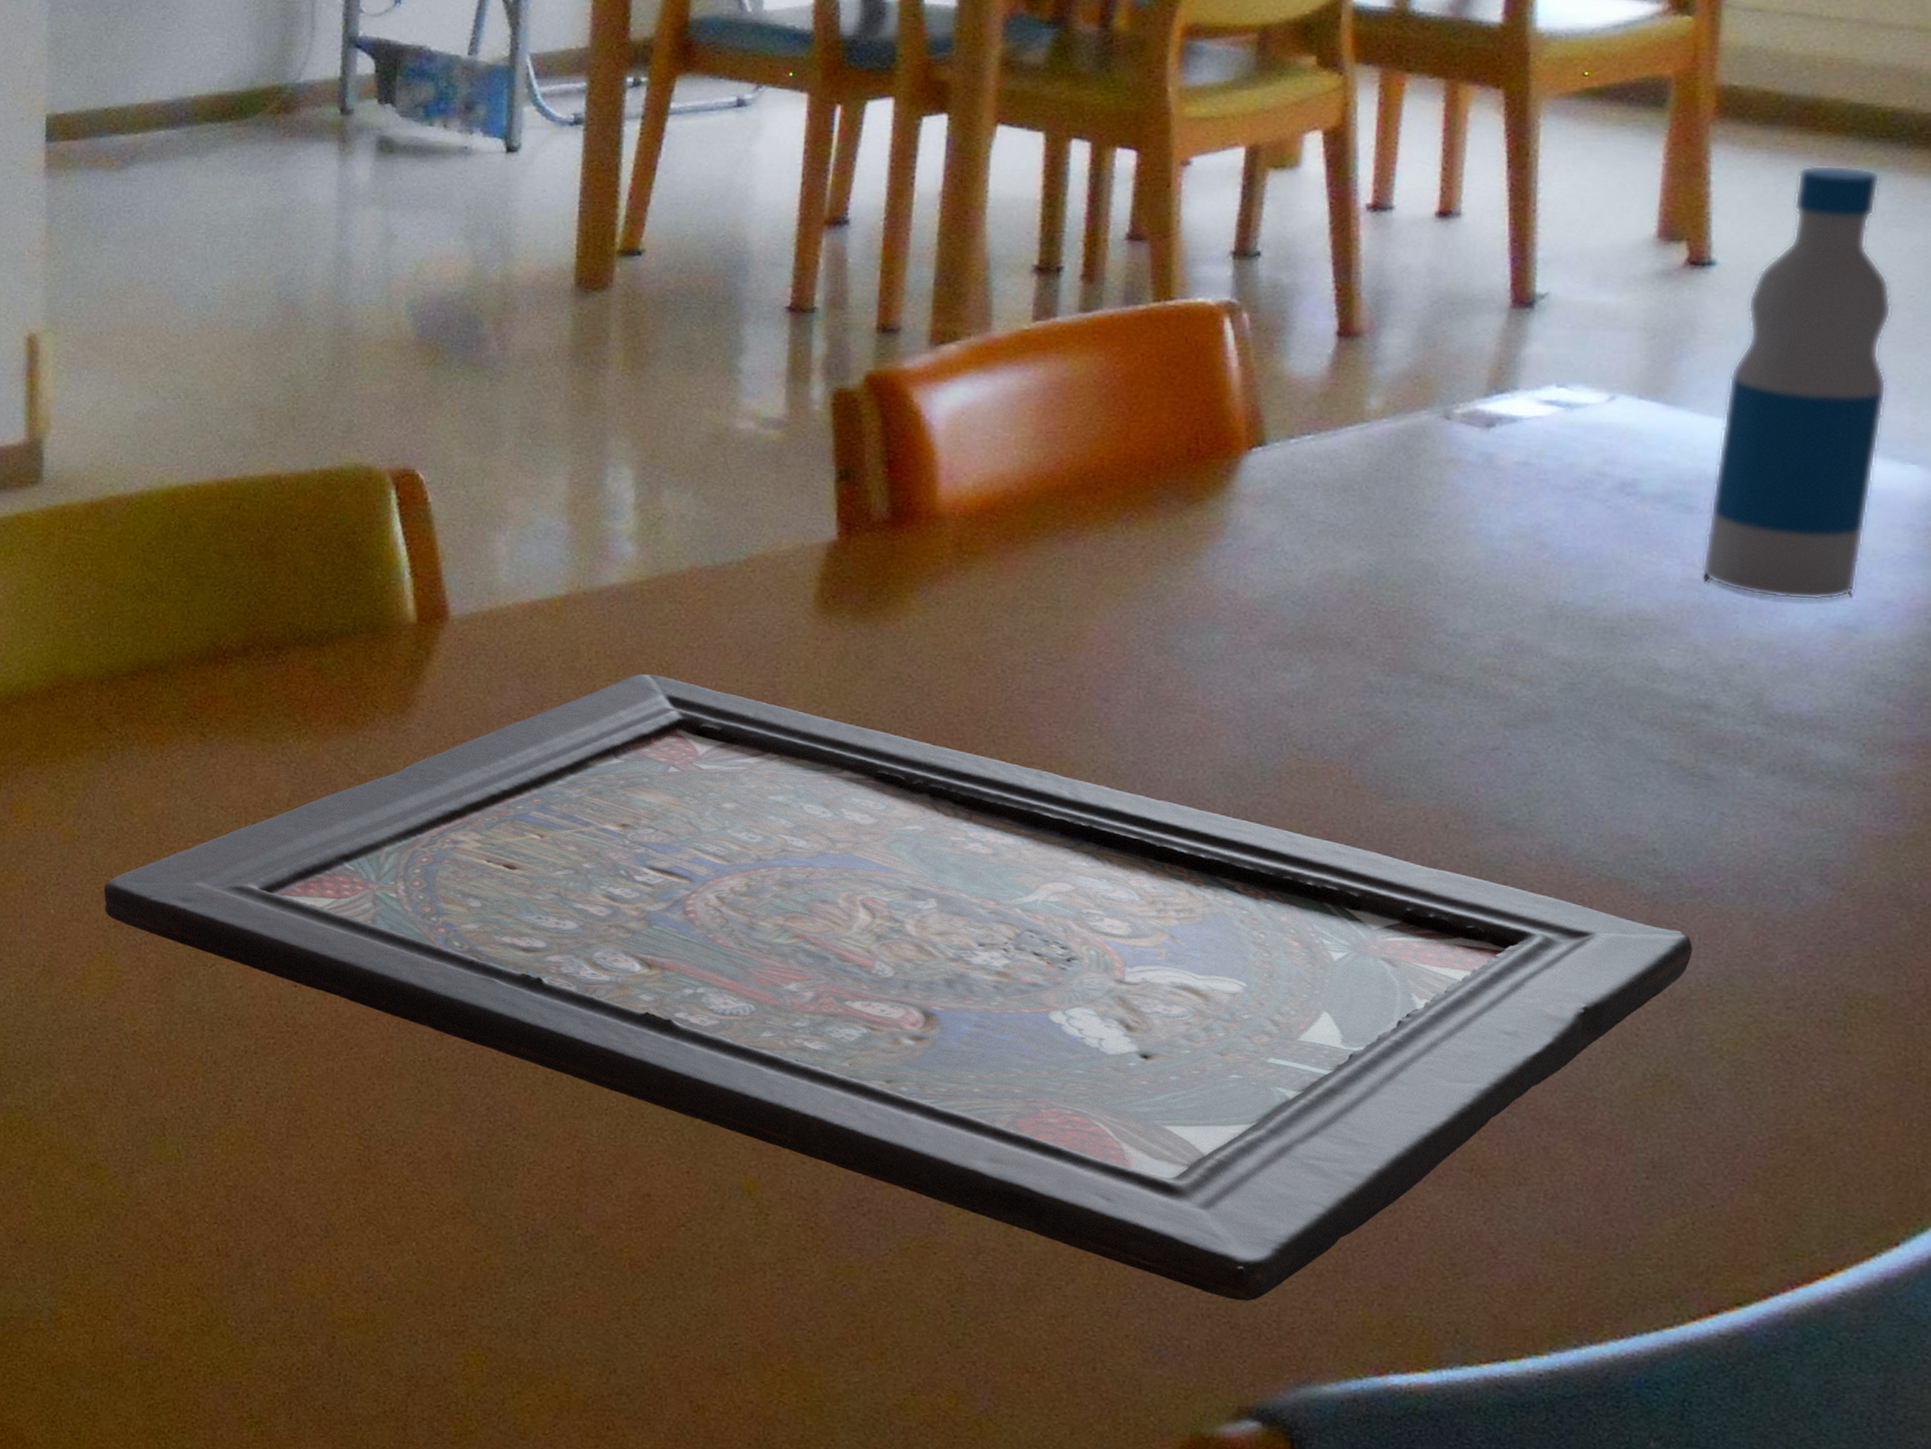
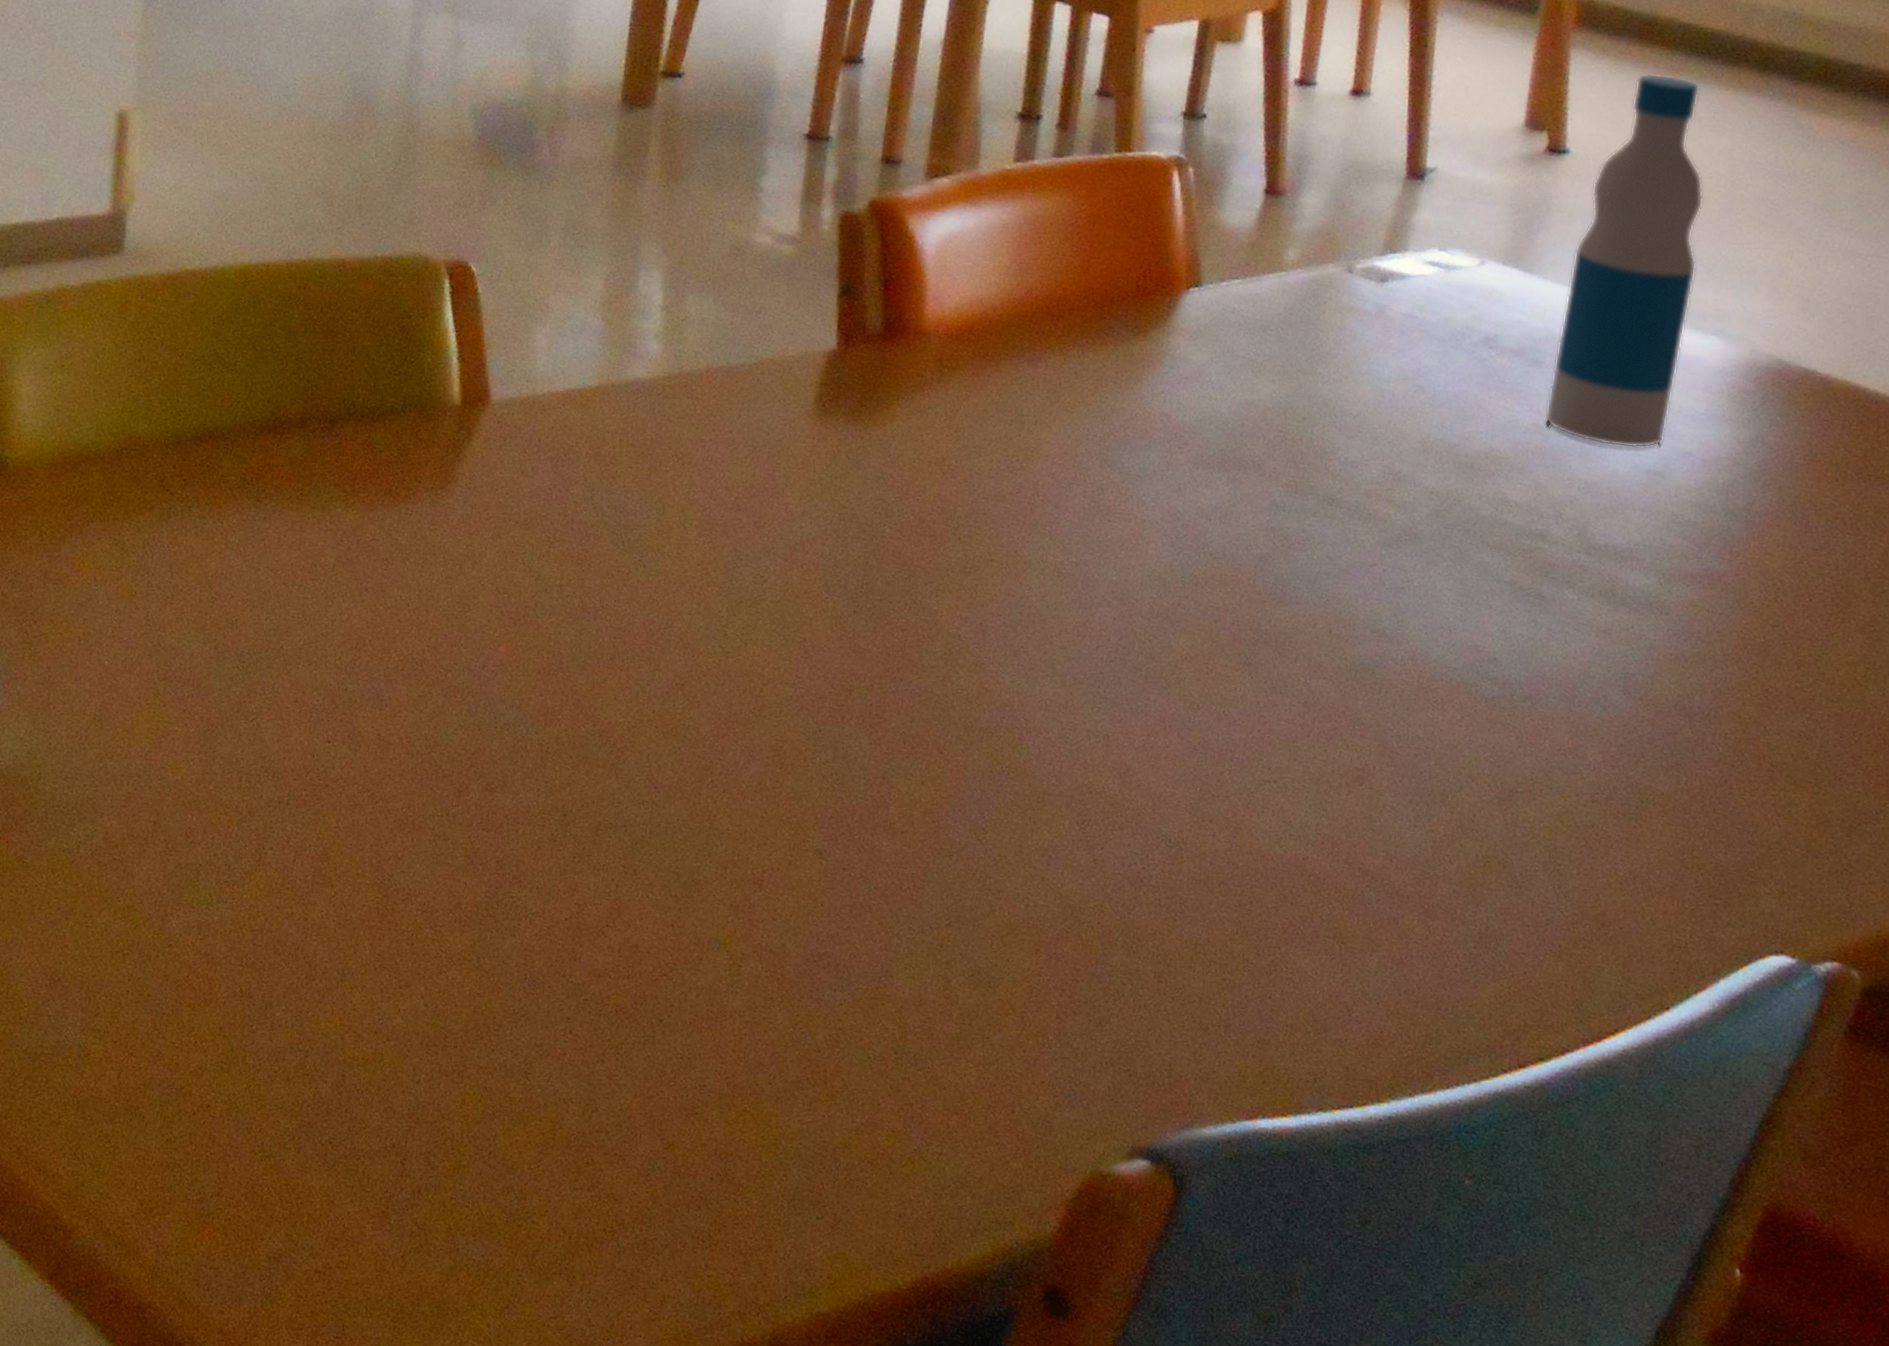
board game: present [103,674,1693,1301] -> none [156,462,1522,1052]

